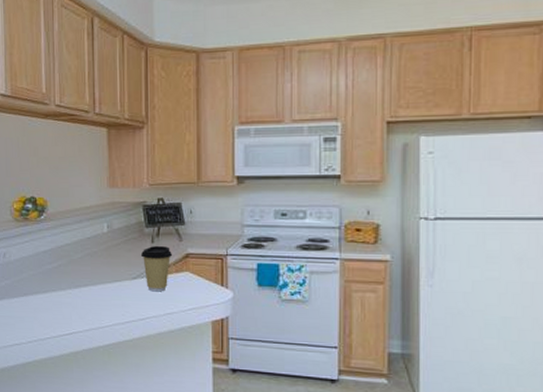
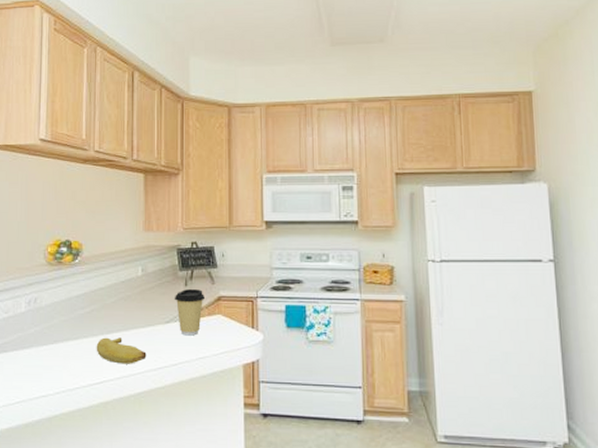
banana: none [64,291,114,318] -> present [96,337,147,364]

